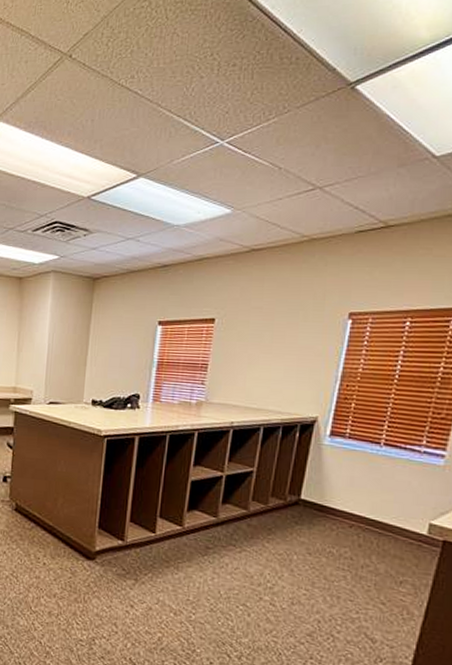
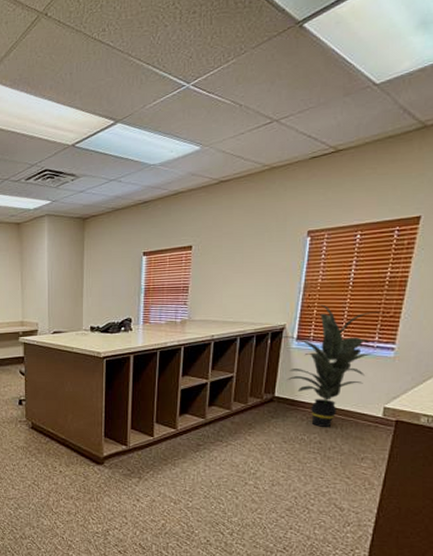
indoor plant: none [312,397,437,541] -> present [281,304,387,427]

